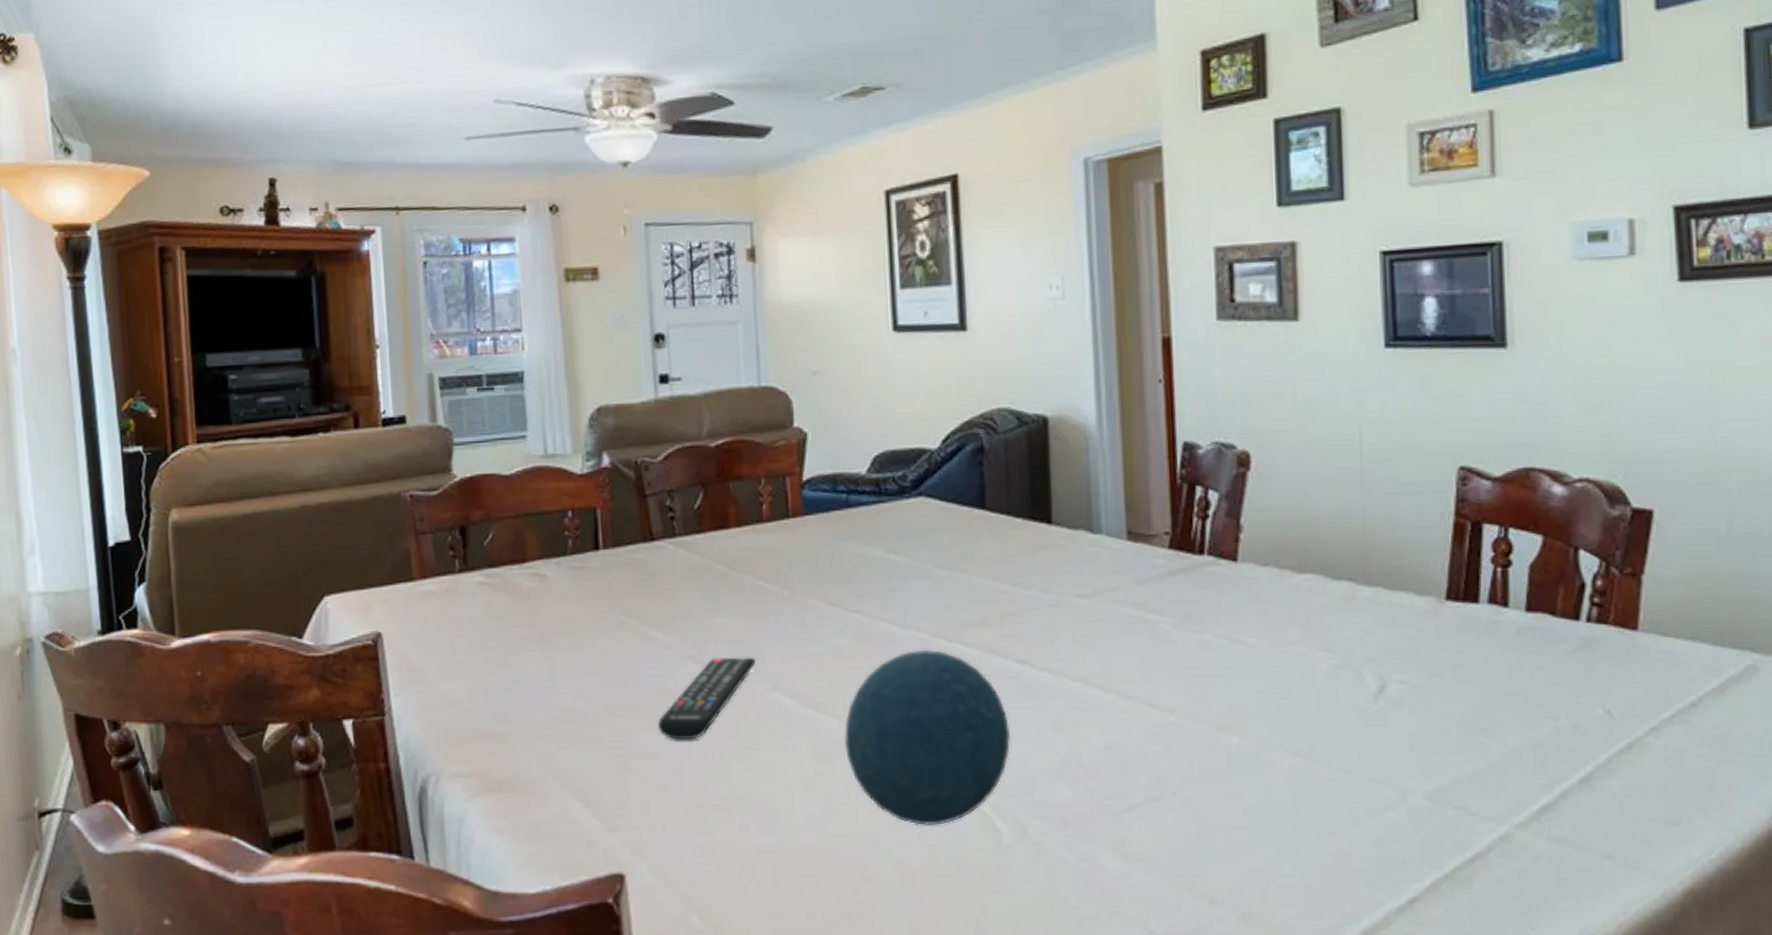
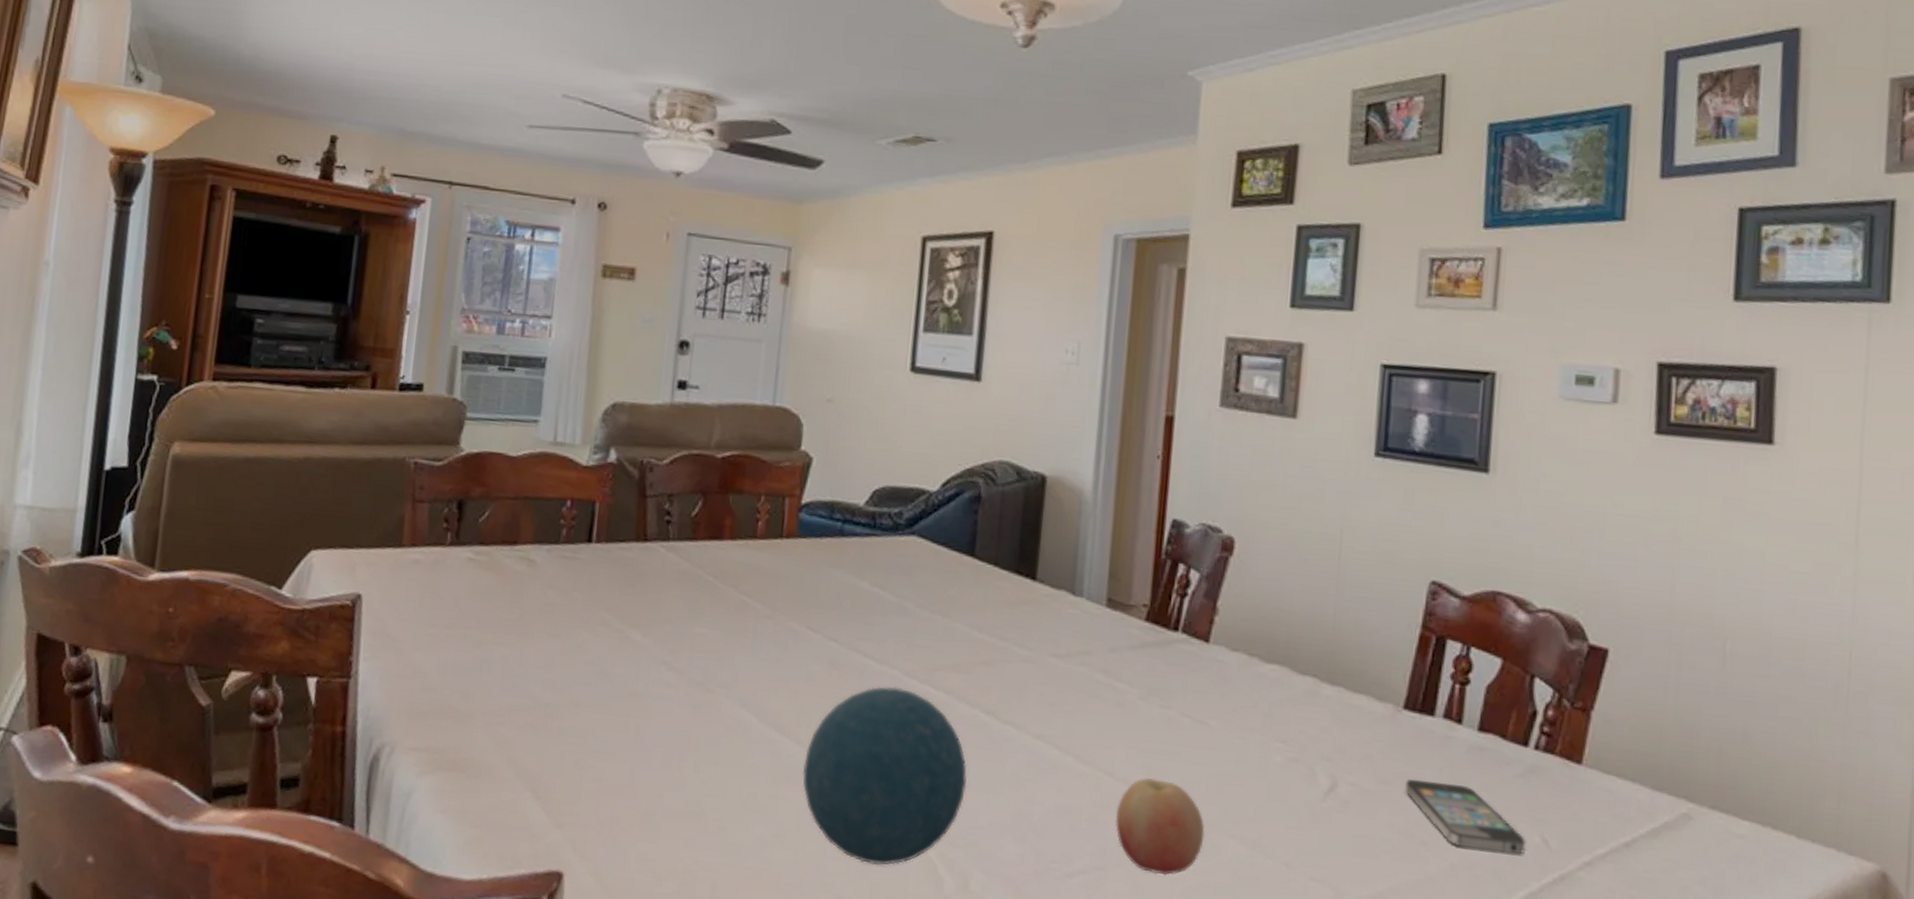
remote control: present [657,657,756,740] -> none [621,666,728,746]
fruit: none [1164,703,1258,798] -> present [1115,778,1205,876]
smartphone: none [1457,668,1589,730] -> present [1405,779,1527,855]

